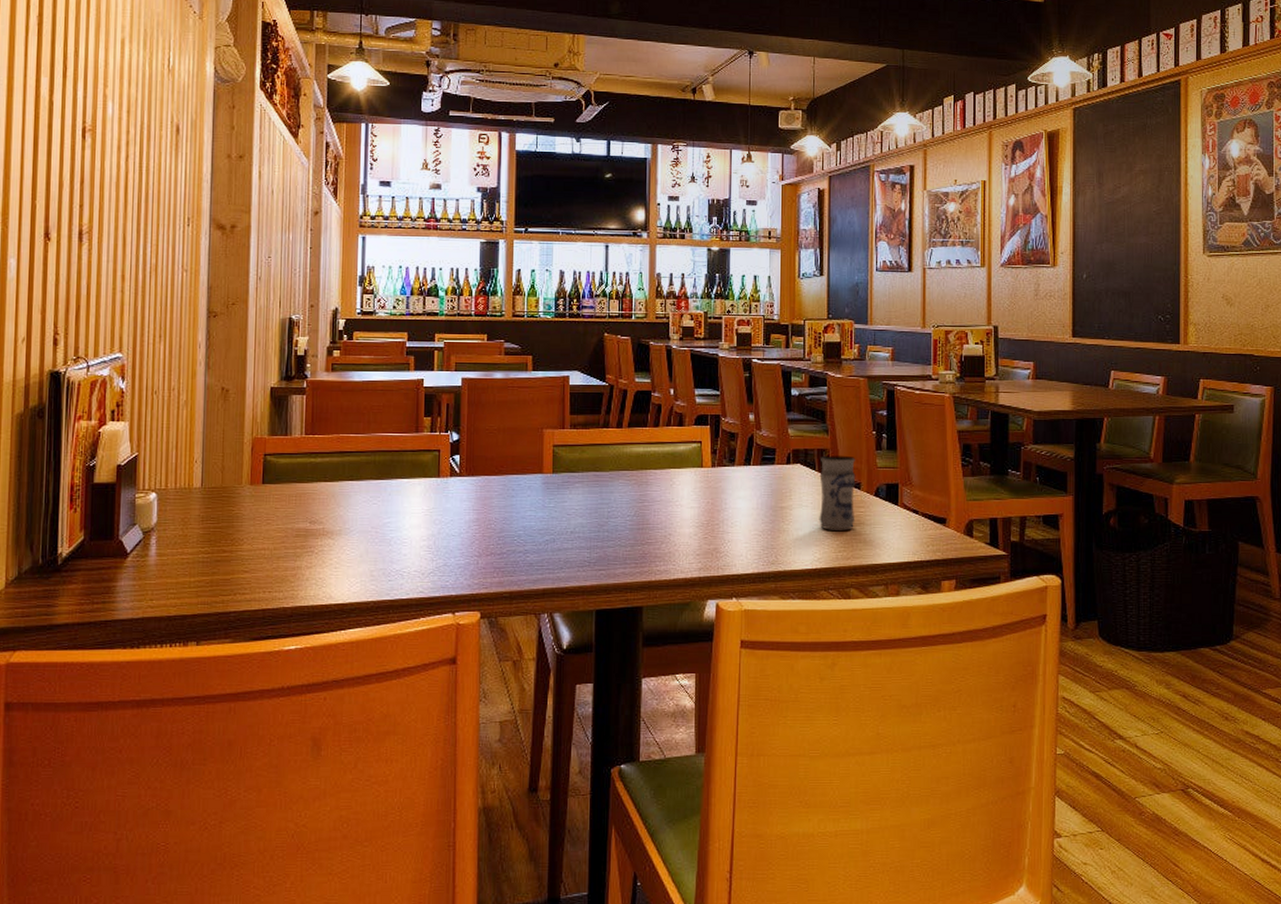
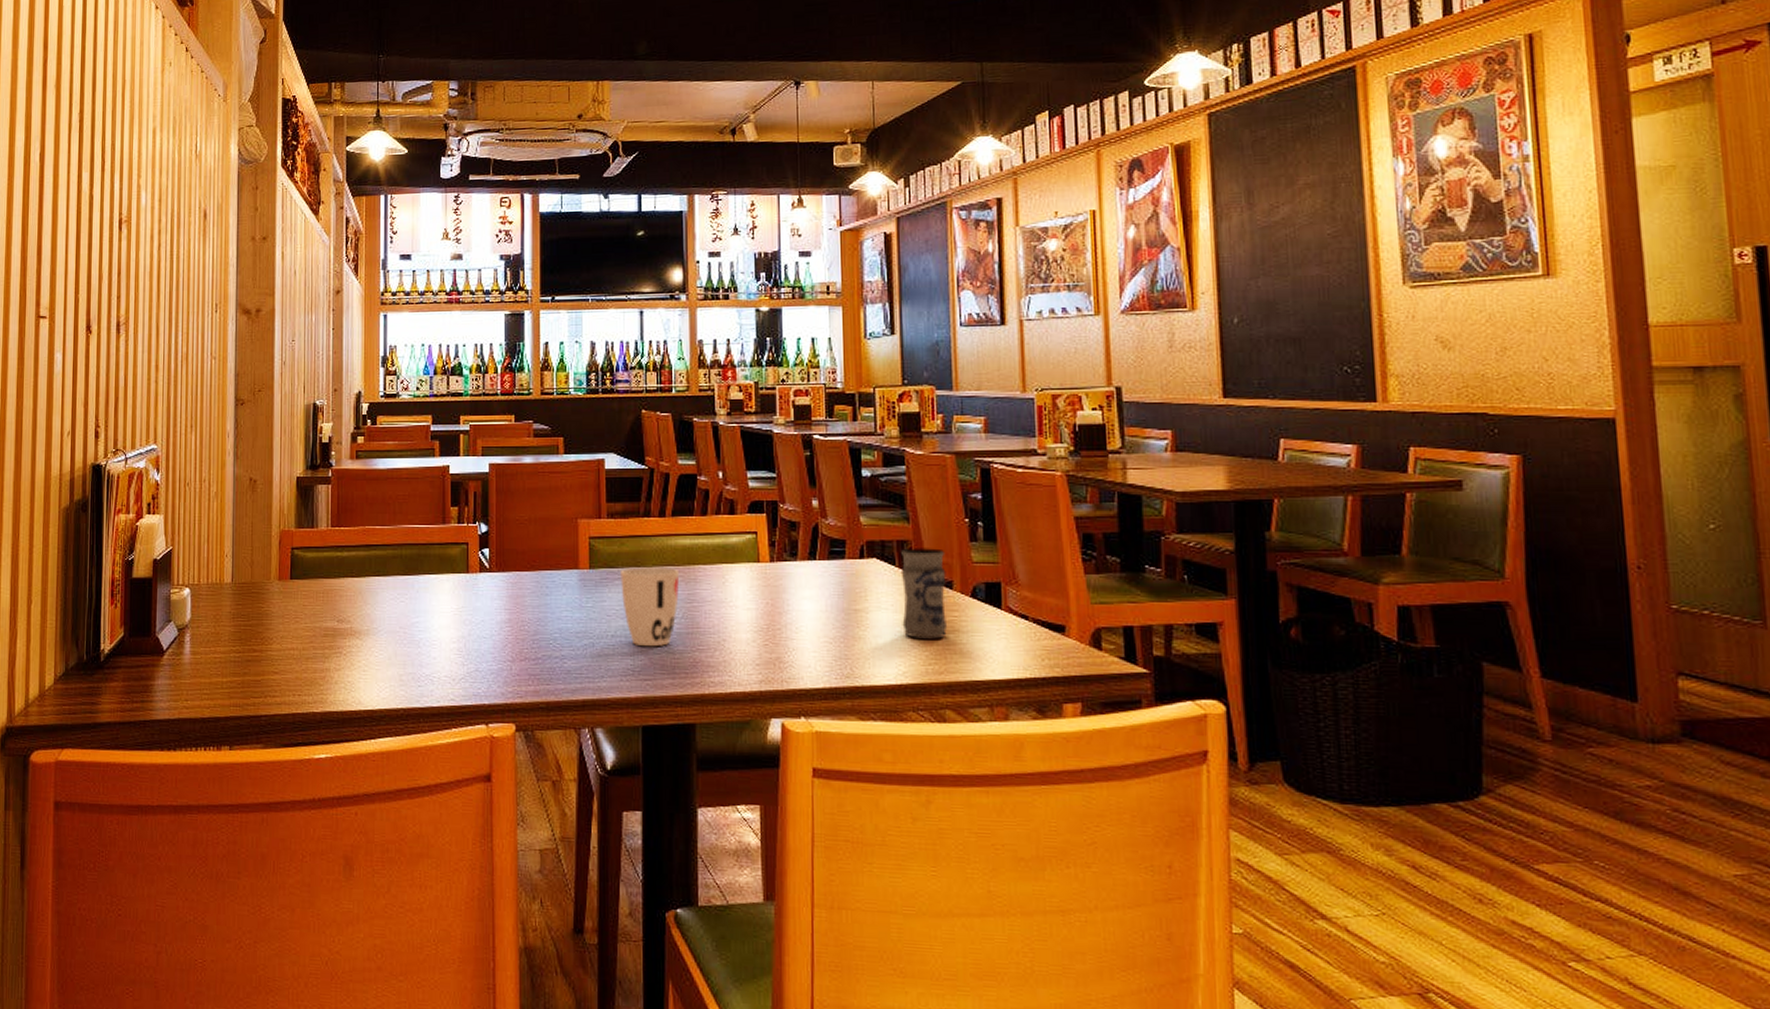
cup: none [580,472,632,541] -> present [620,567,679,647]

